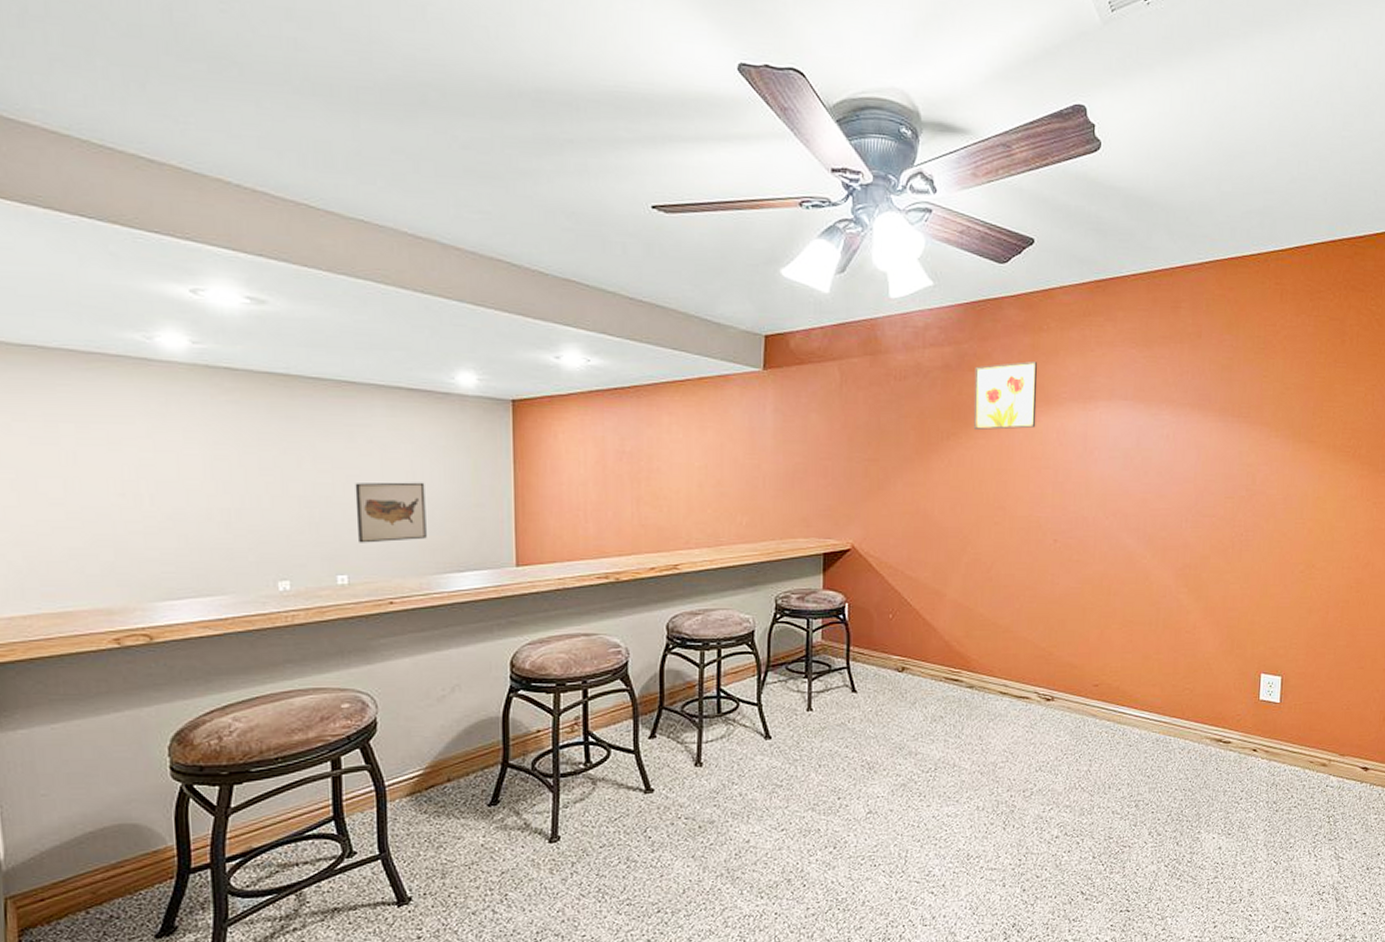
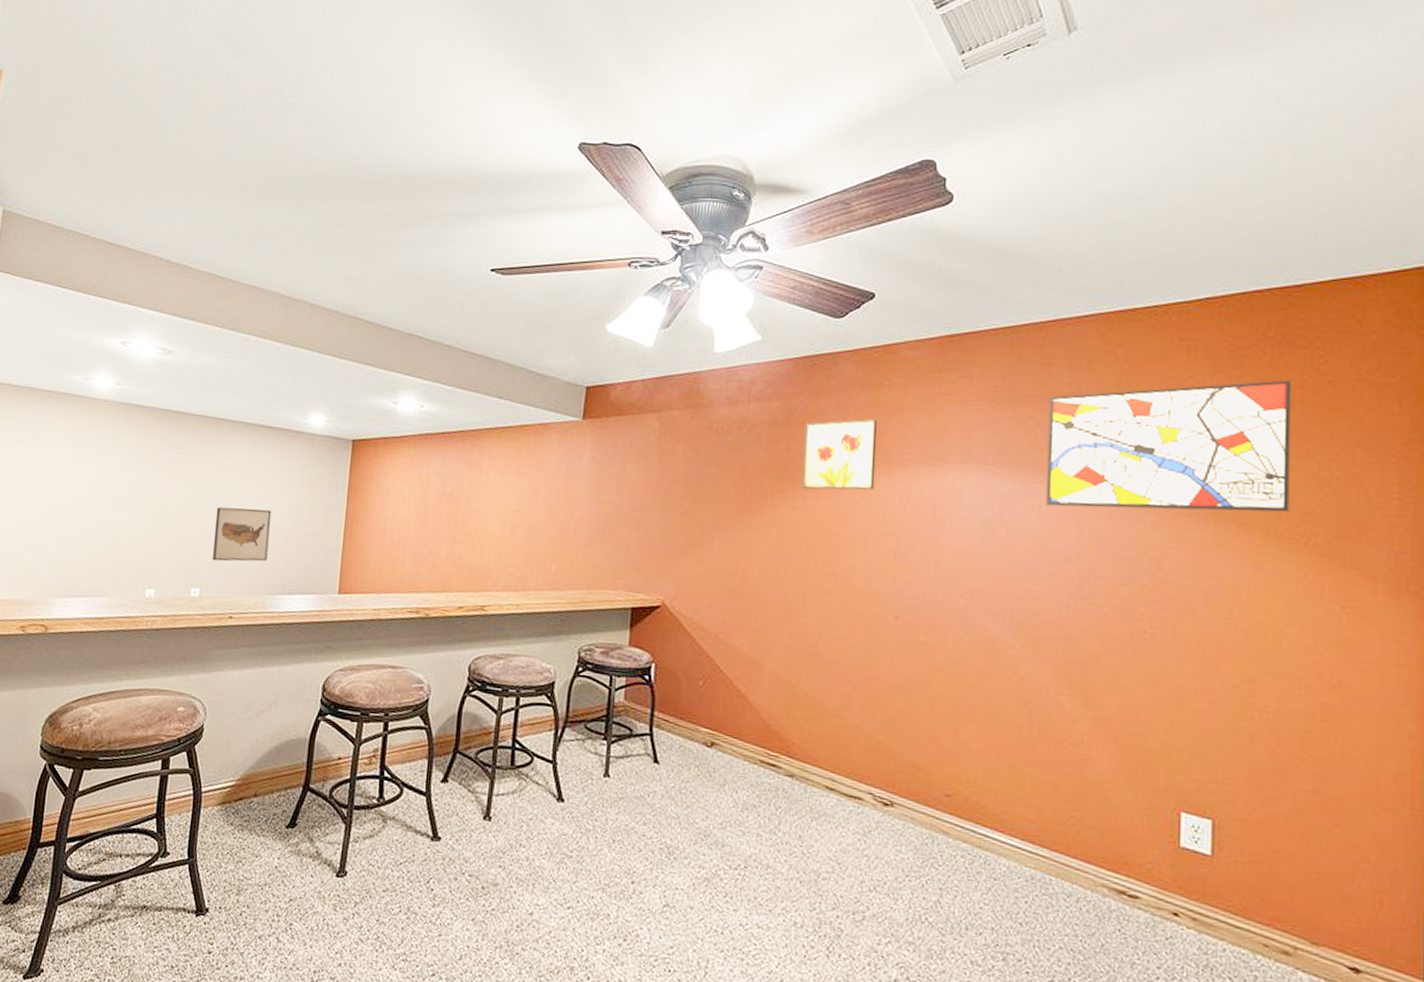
wall art: none [1172,319,1352,435] -> present [1046,380,1292,513]

